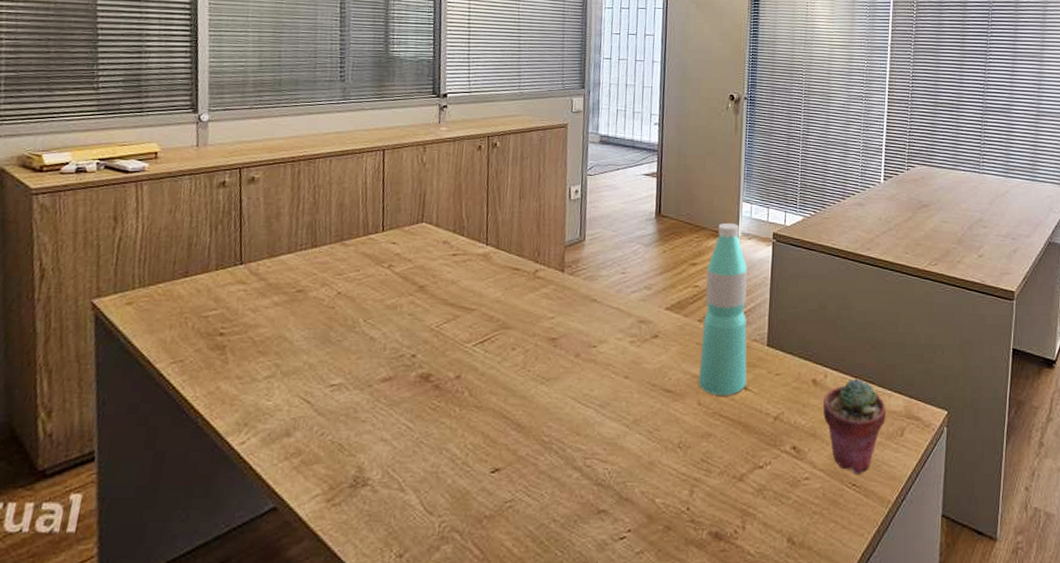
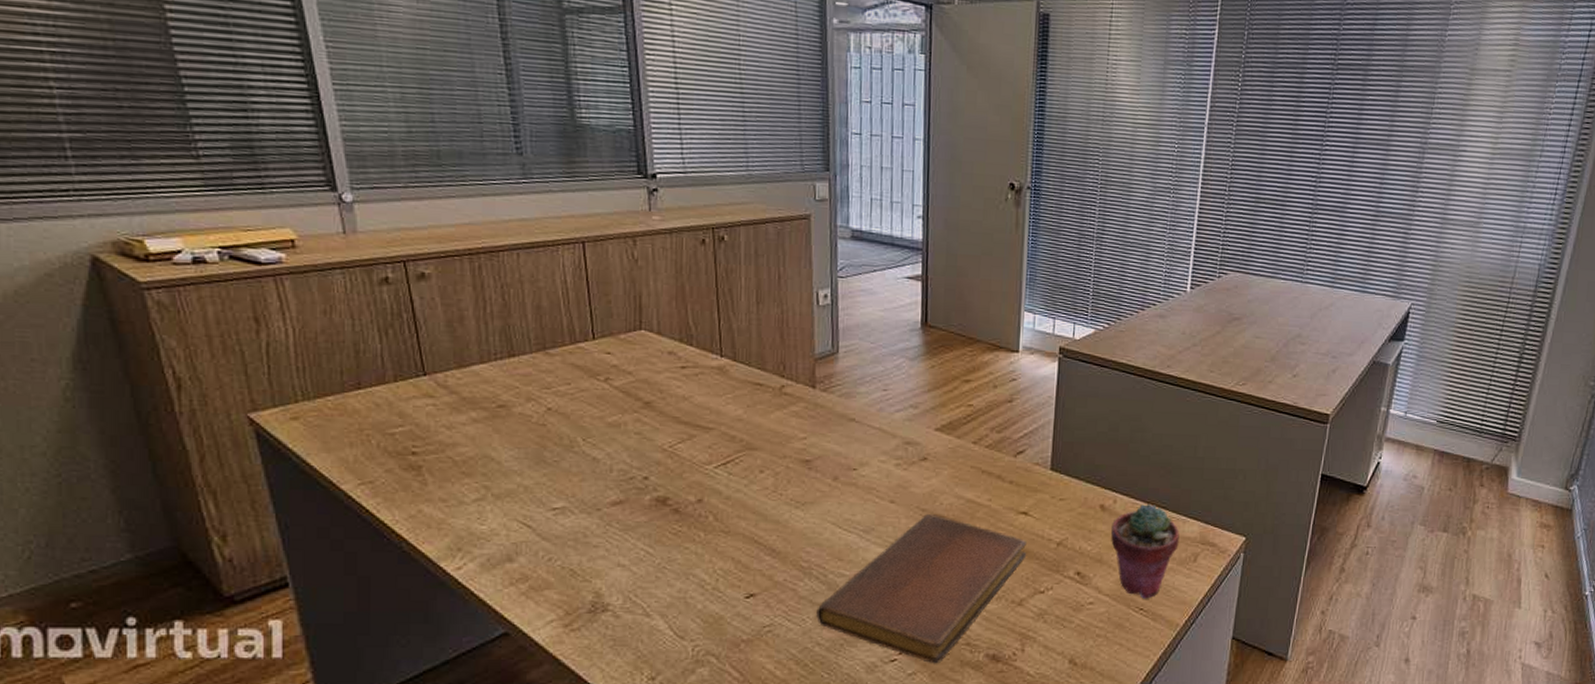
notebook: none [553,389,747,541] -> present [816,514,1027,663]
water bottle: present [699,222,747,396] -> none [974,334,1029,522]

